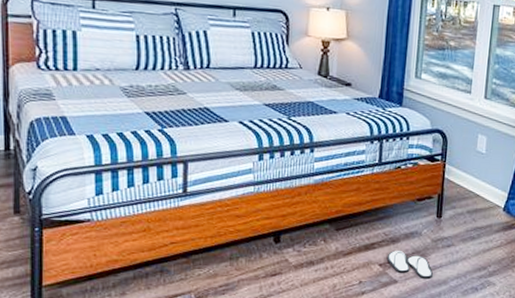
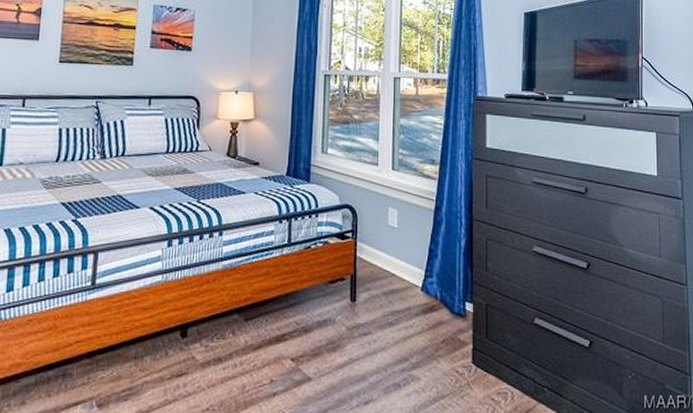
slippers: present [387,251,433,279] -> none [300,342,350,374]

